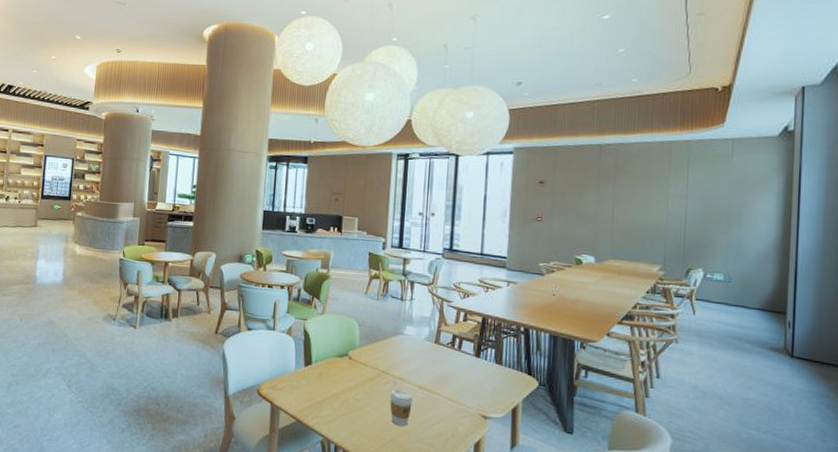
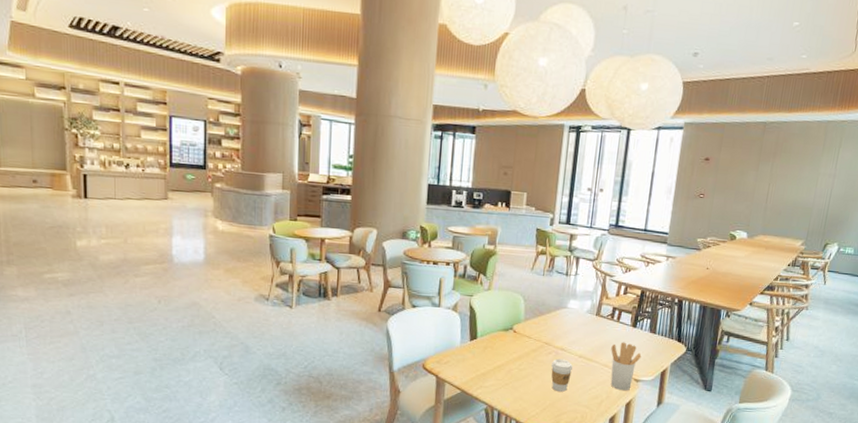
utensil holder: none [454,373,488,429] -> present [610,342,642,391]

